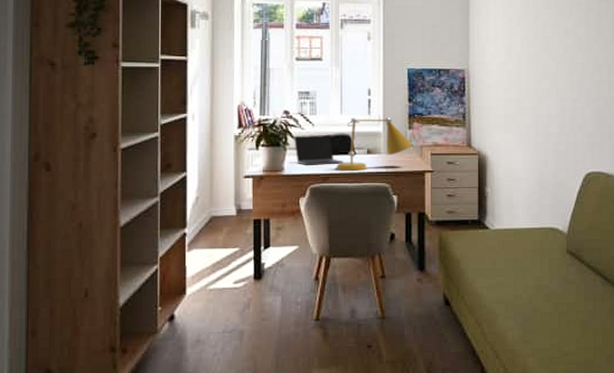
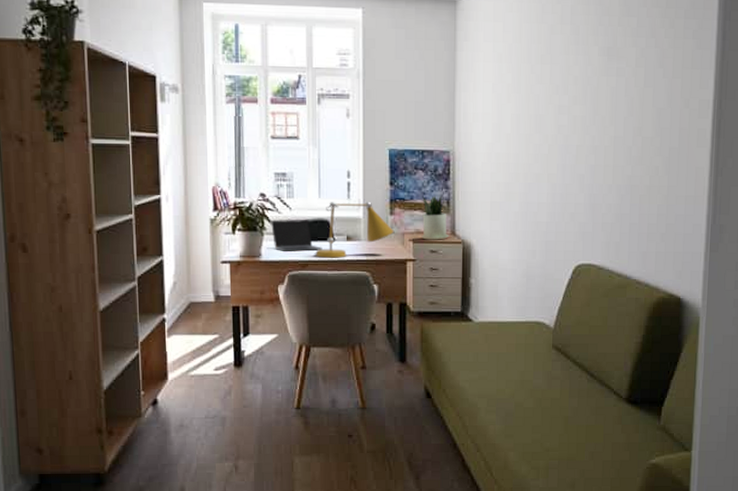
planter: none [439,110,466,152] -> present [421,195,450,240]

